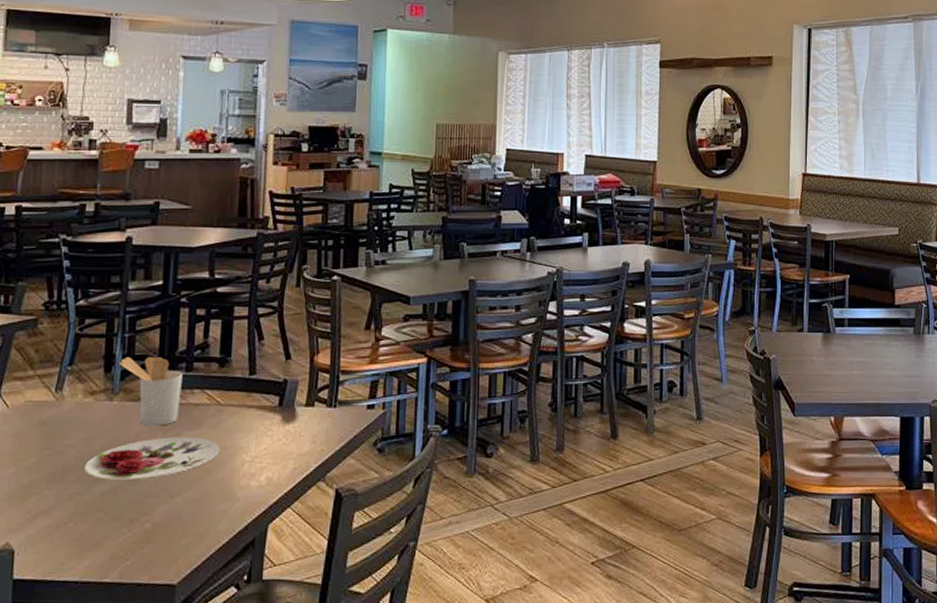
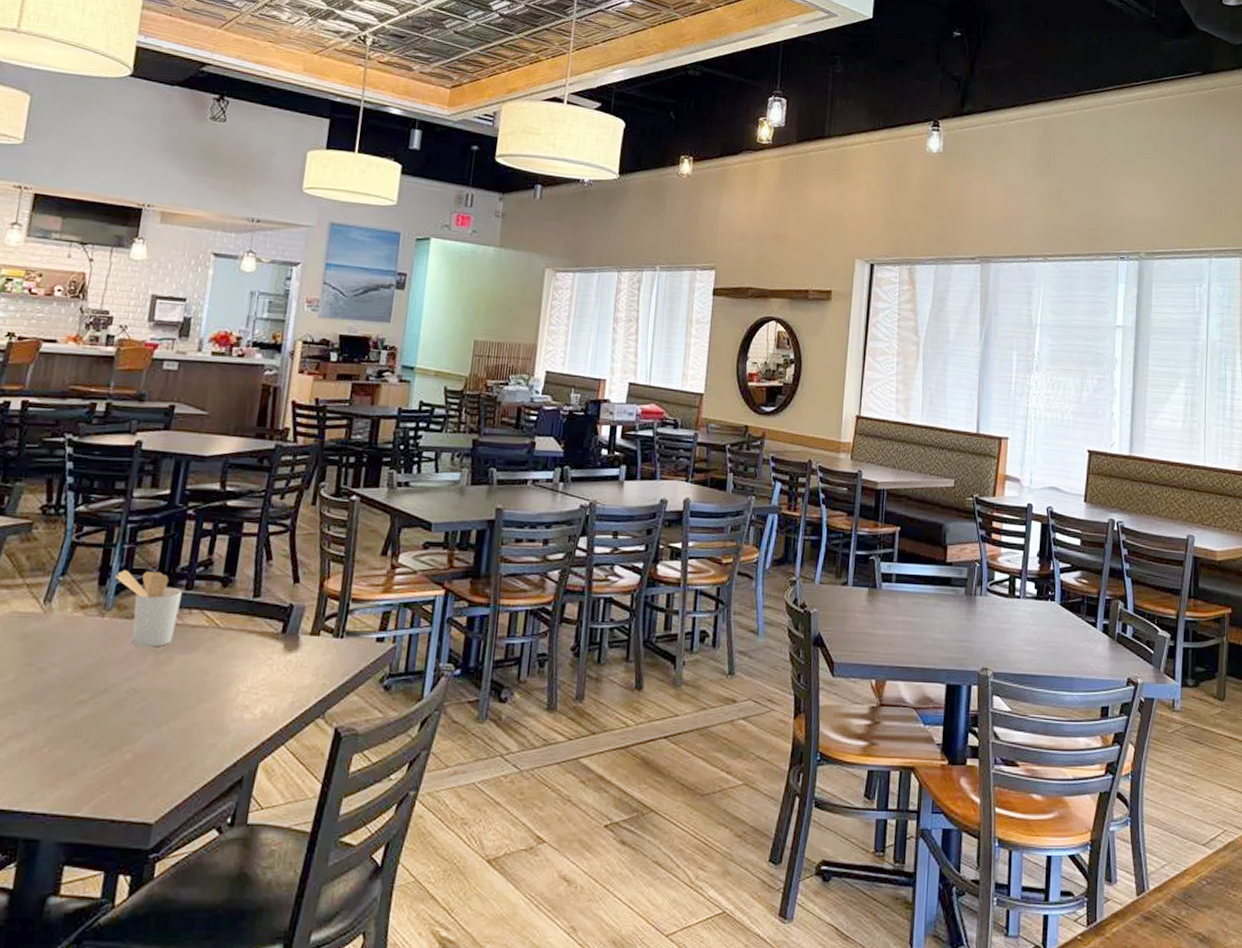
plate: present [84,436,220,480] -> none [66,660,215,705]

